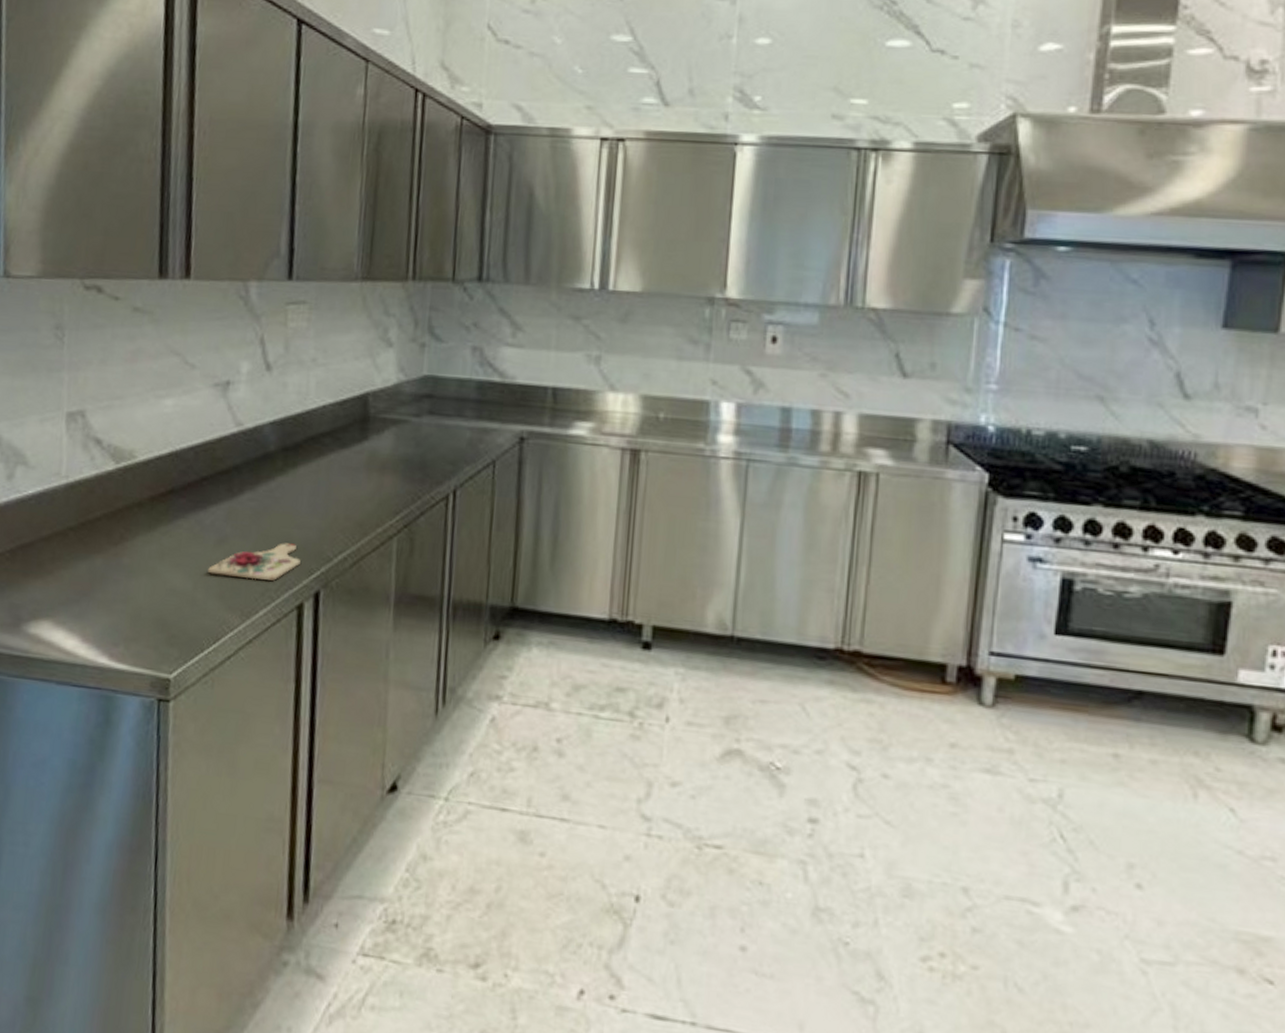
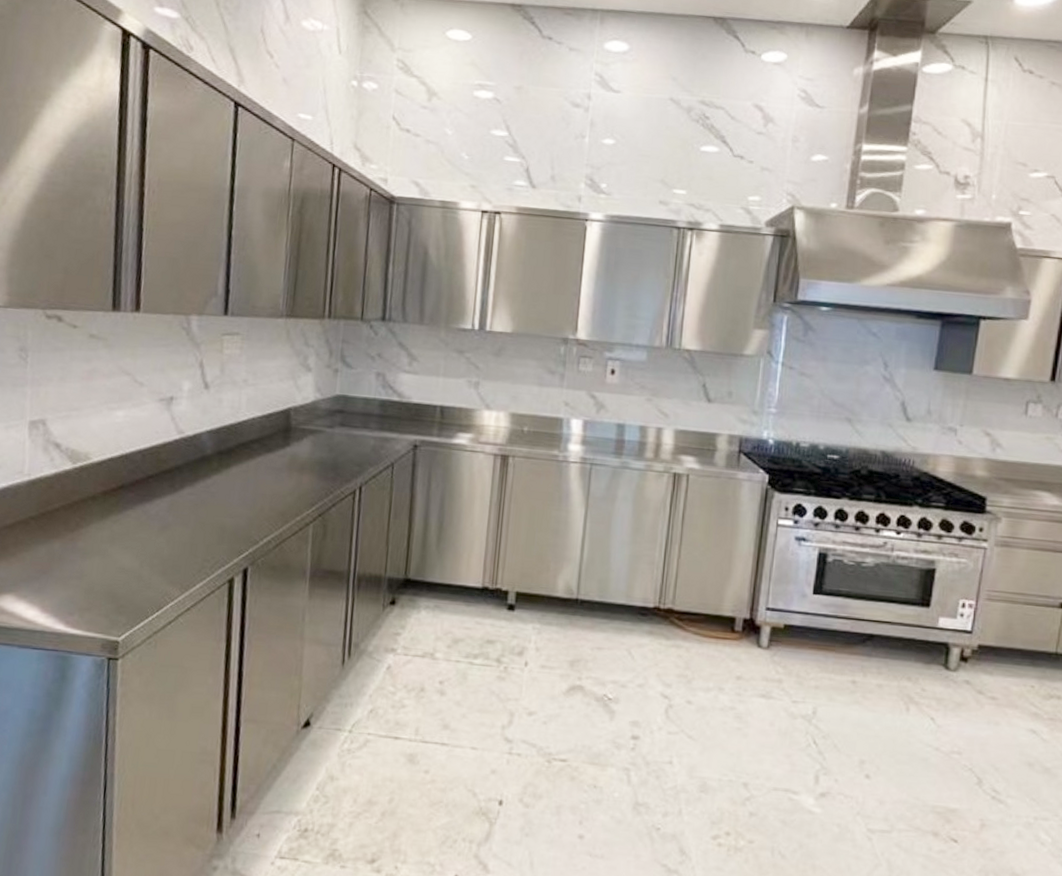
cutting board: present [208,543,301,581] -> none [152,529,232,560]

